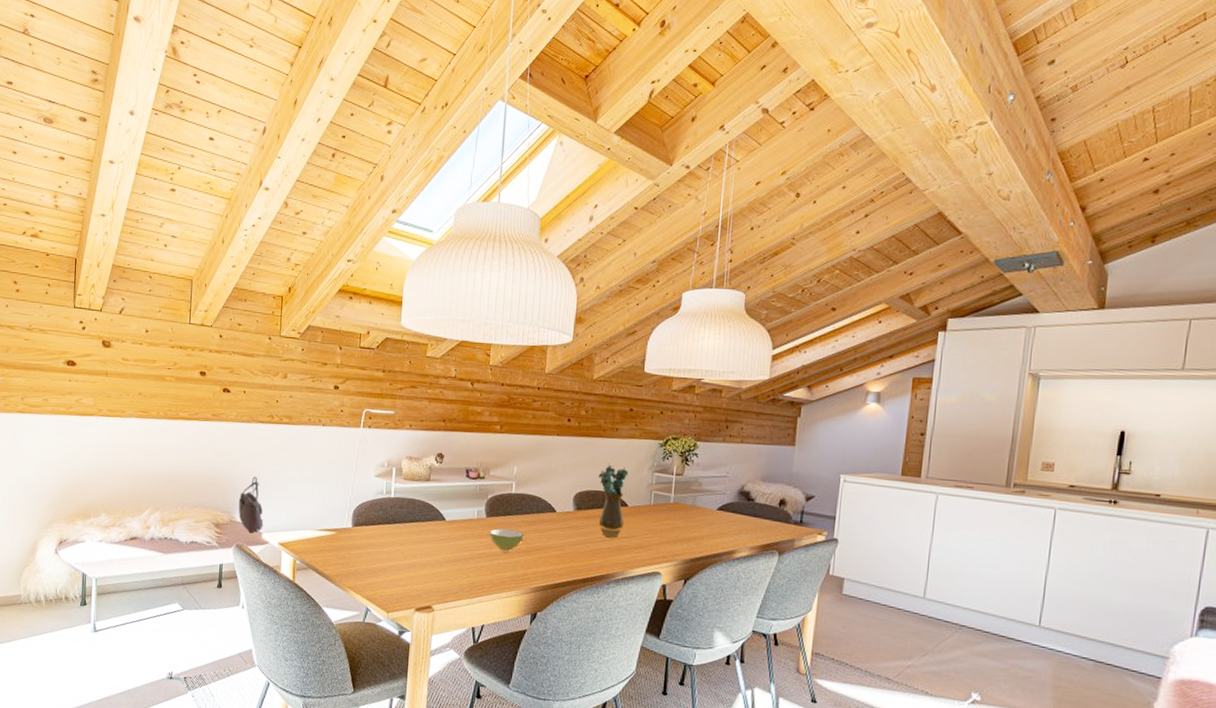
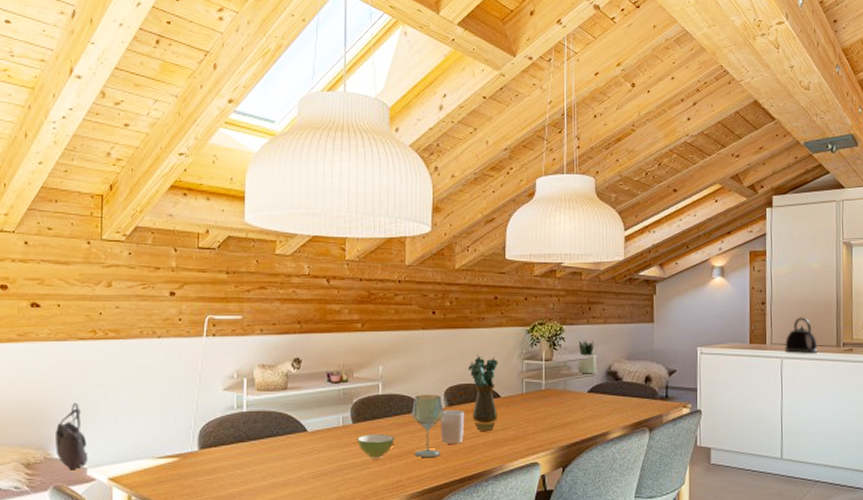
wine glass: none [540,497,573,557] -> present [411,395,445,458]
candle holder: none [567,513,592,546] -> present [441,410,465,444]
planter: none [706,458,730,493] -> present [576,340,598,374]
kettle: none [942,452,982,493] -> present [785,317,818,355]

